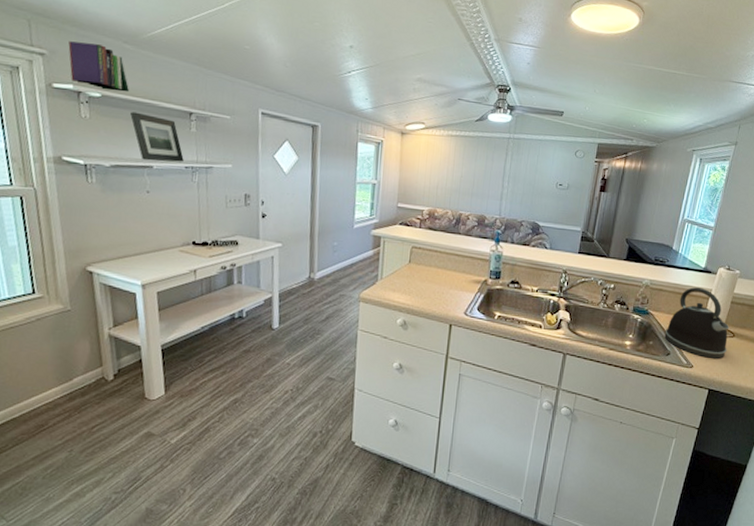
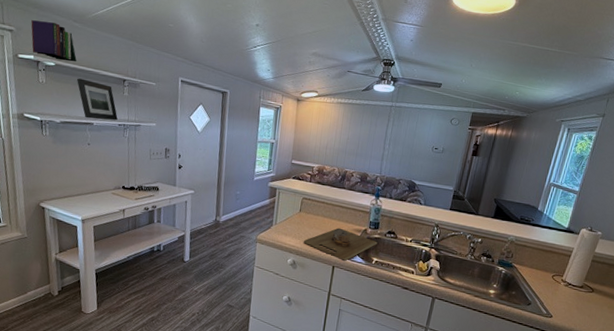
cutting board: none [415,279,500,319] -> present [304,228,378,262]
kettle: present [664,287,729,359] -> none [526,245,589,311]

